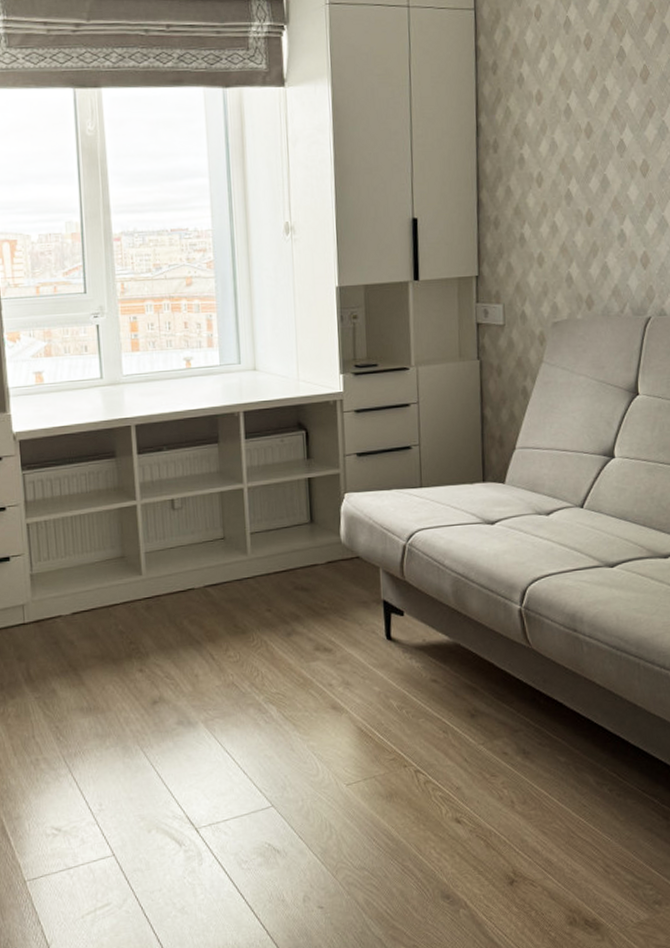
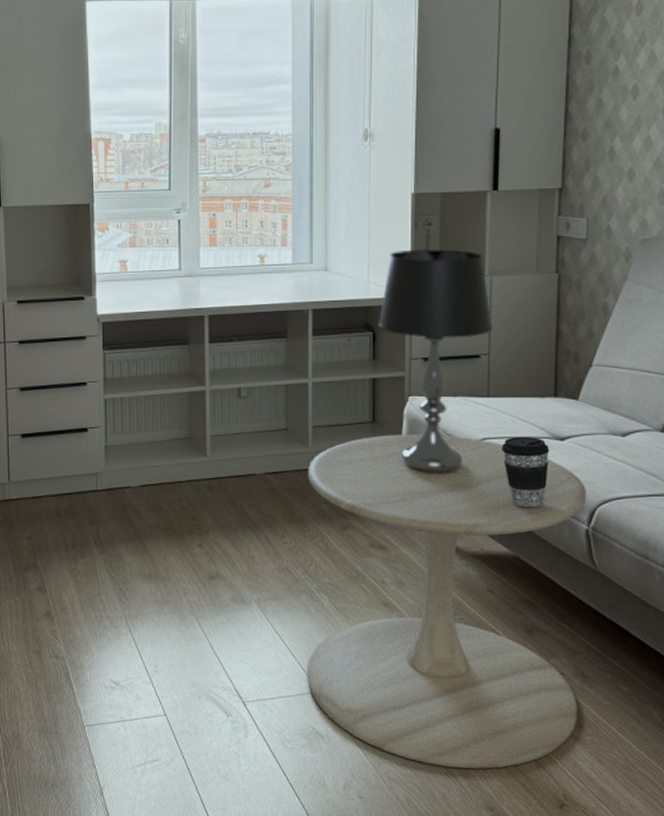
side table: none [248,529,522,863] -> present [307,434,587,769]
table lamp: none [310,341,421,568] -> present [378,249,492,472]
coffee cup: none [437,523,482,594] -> present [502,437,550,508]

